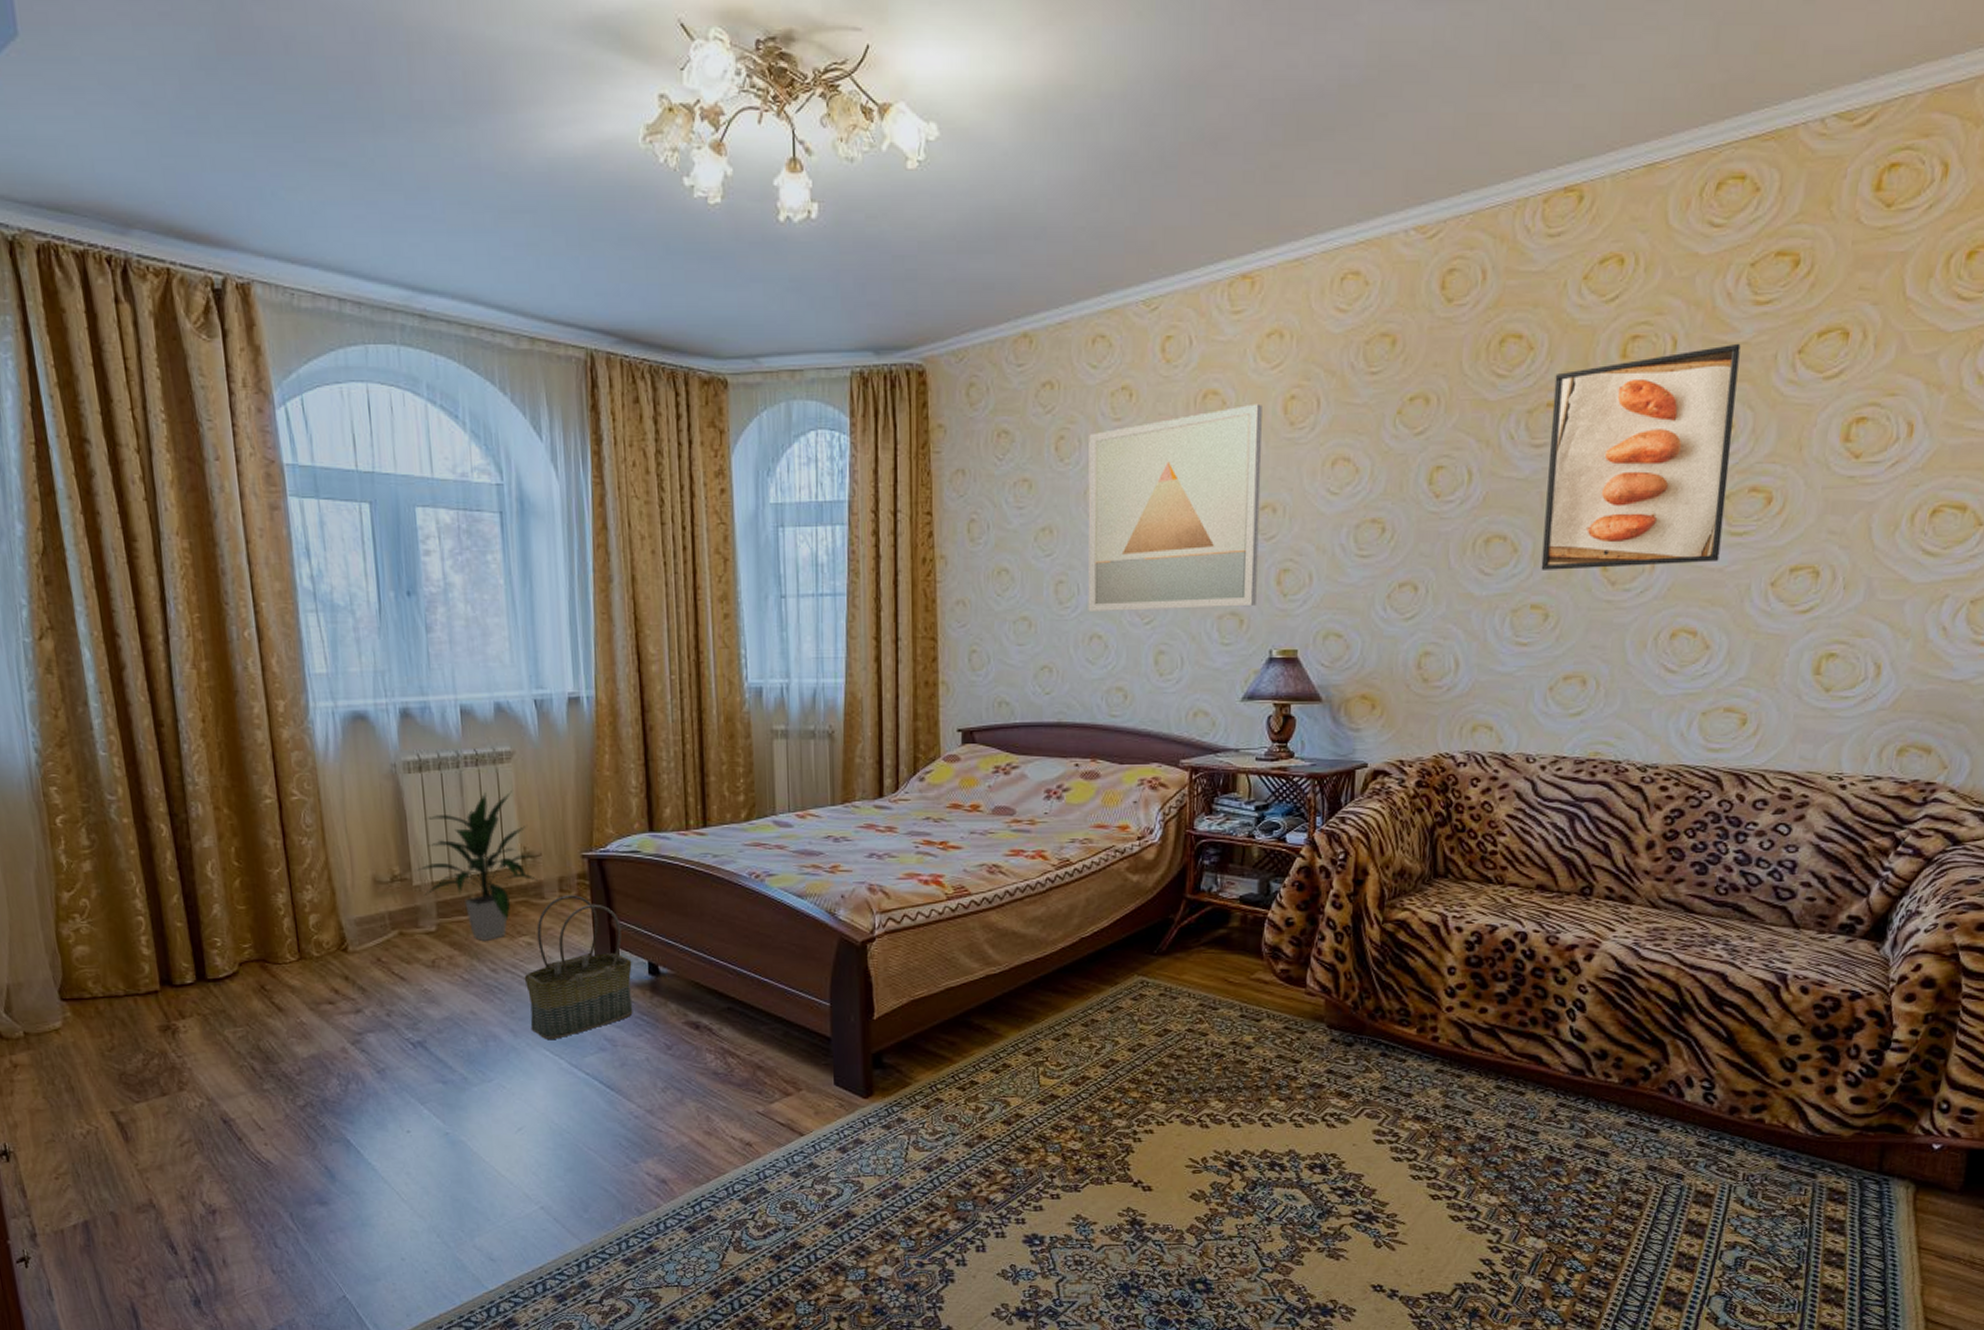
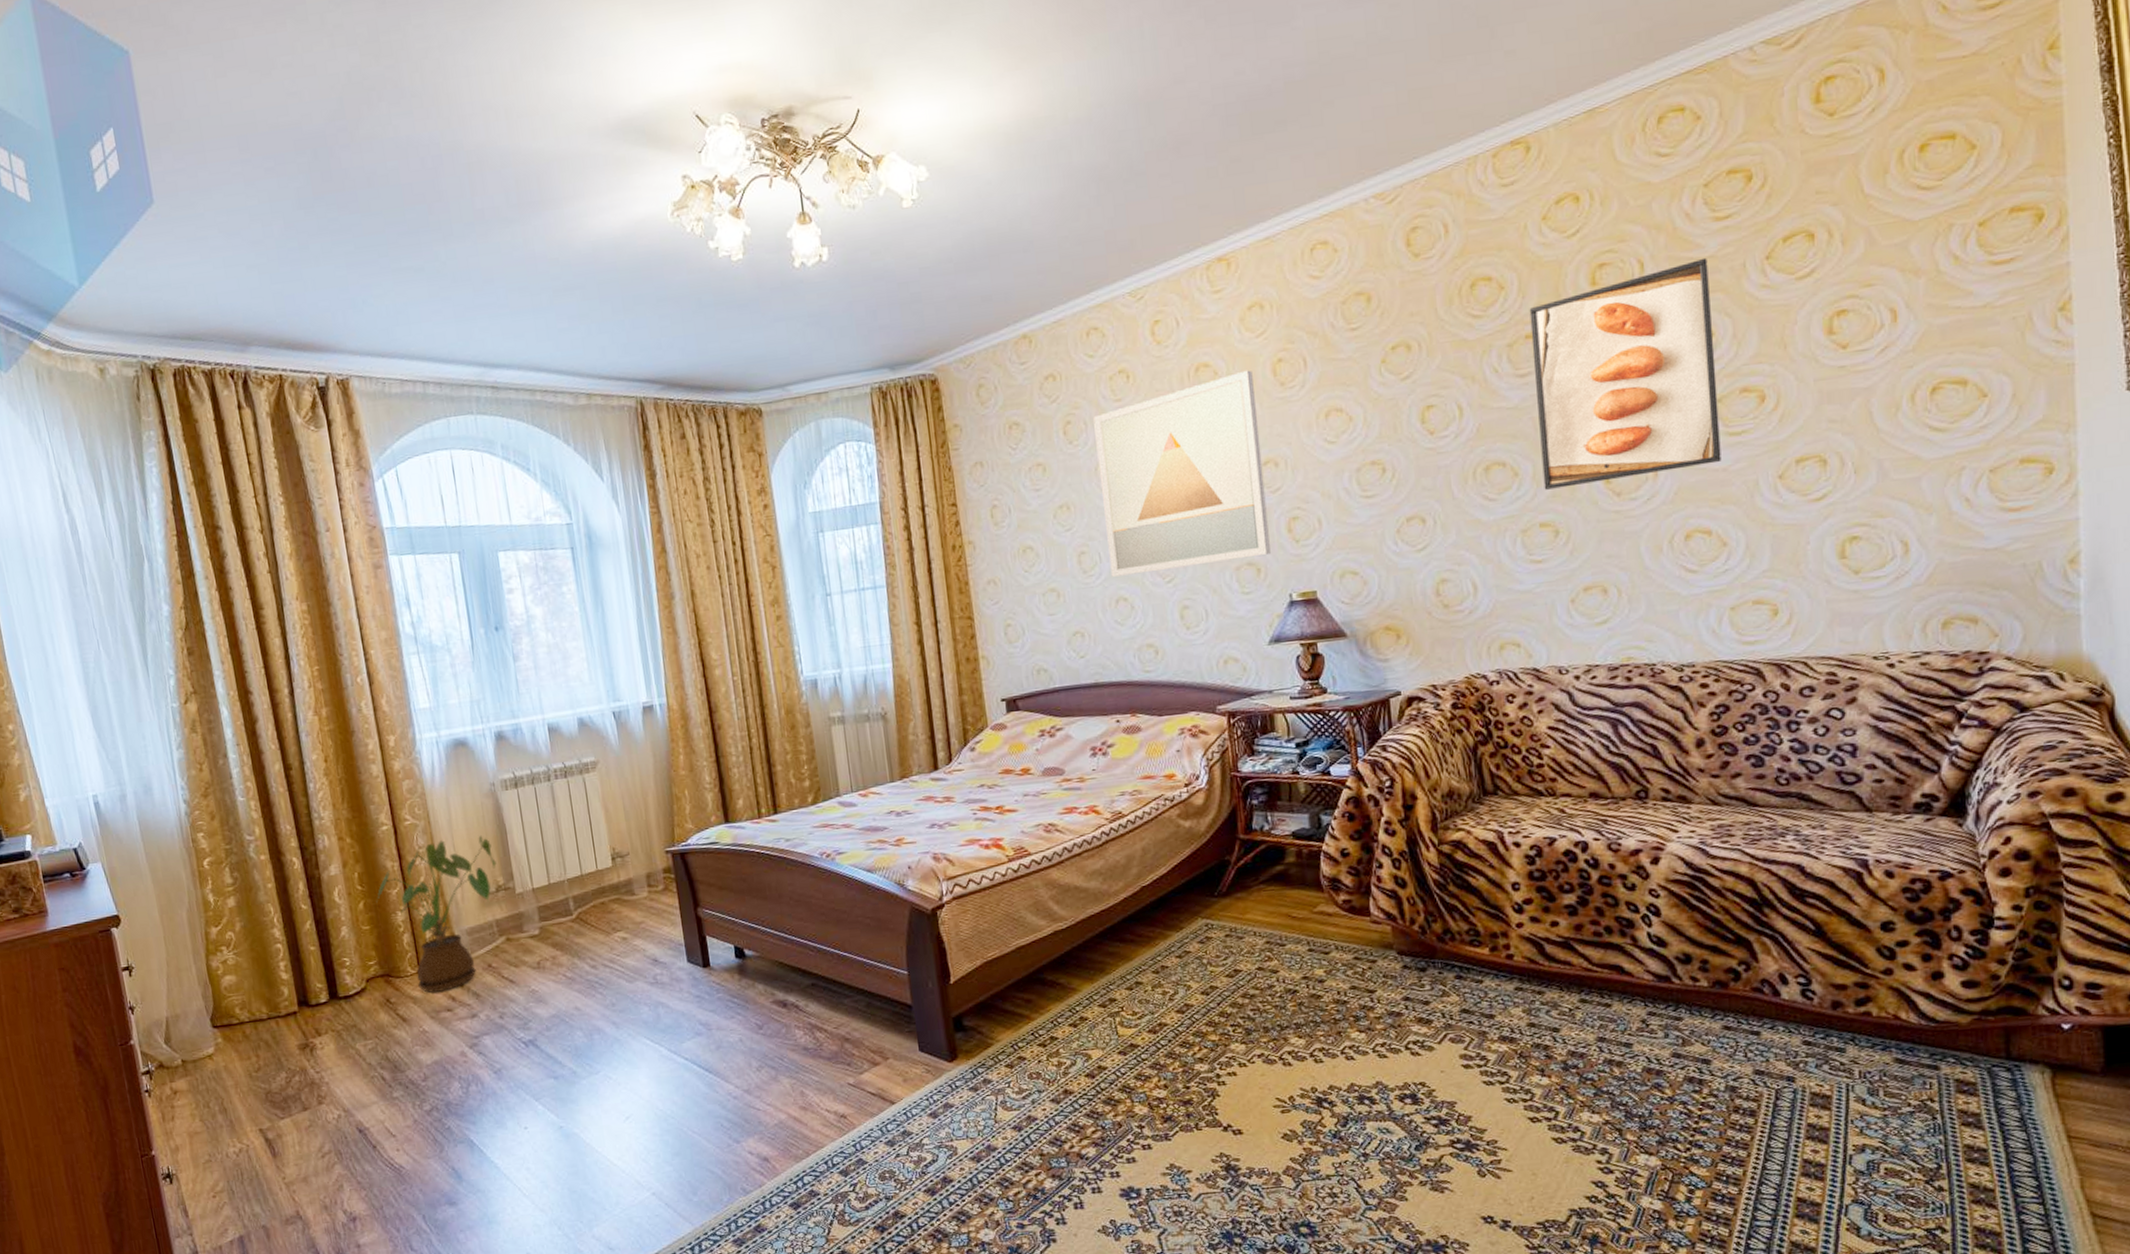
house plant: none [254,820,393,984] -> present [376,836,497,993]
indoor plant: present [414,791,538,941] -> none [516,797,628,940]
basket: present [524,895,633,1039] -> none [621,889,724,1029]

